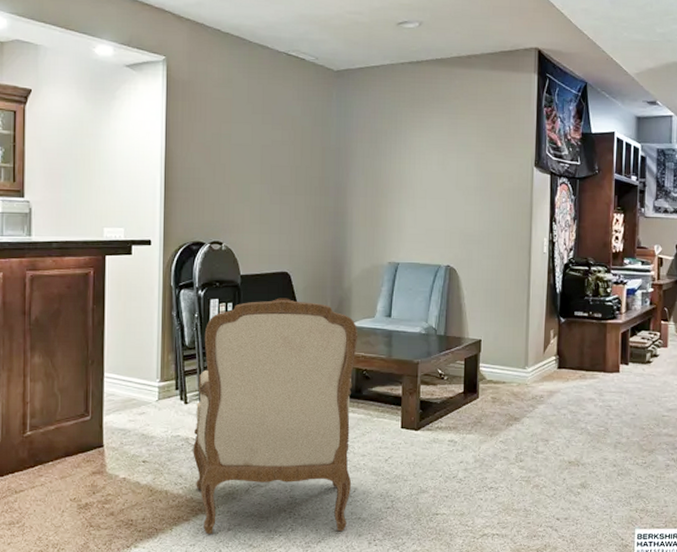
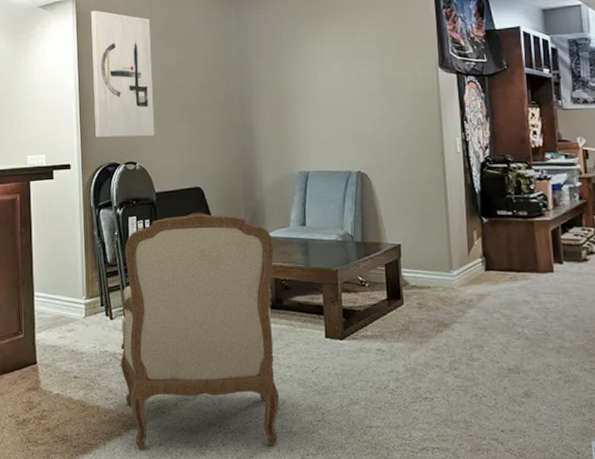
wall art: none [180,75,247,216] -> present [91,10,155,138]

